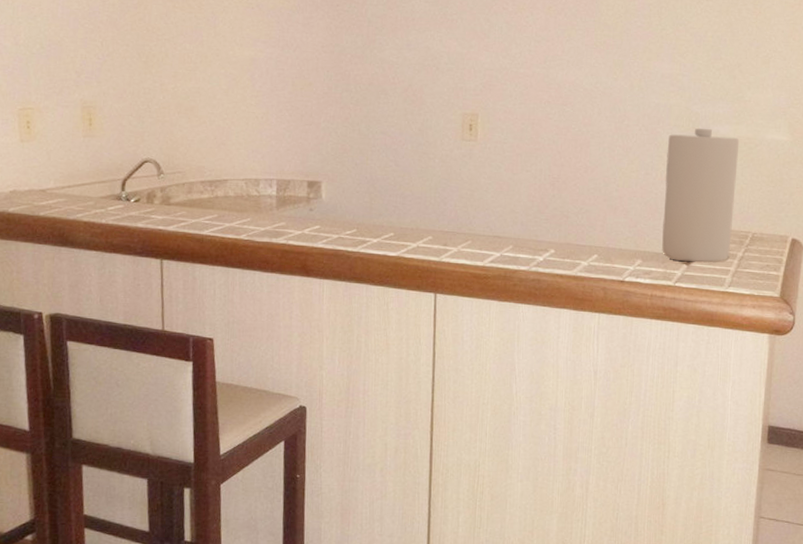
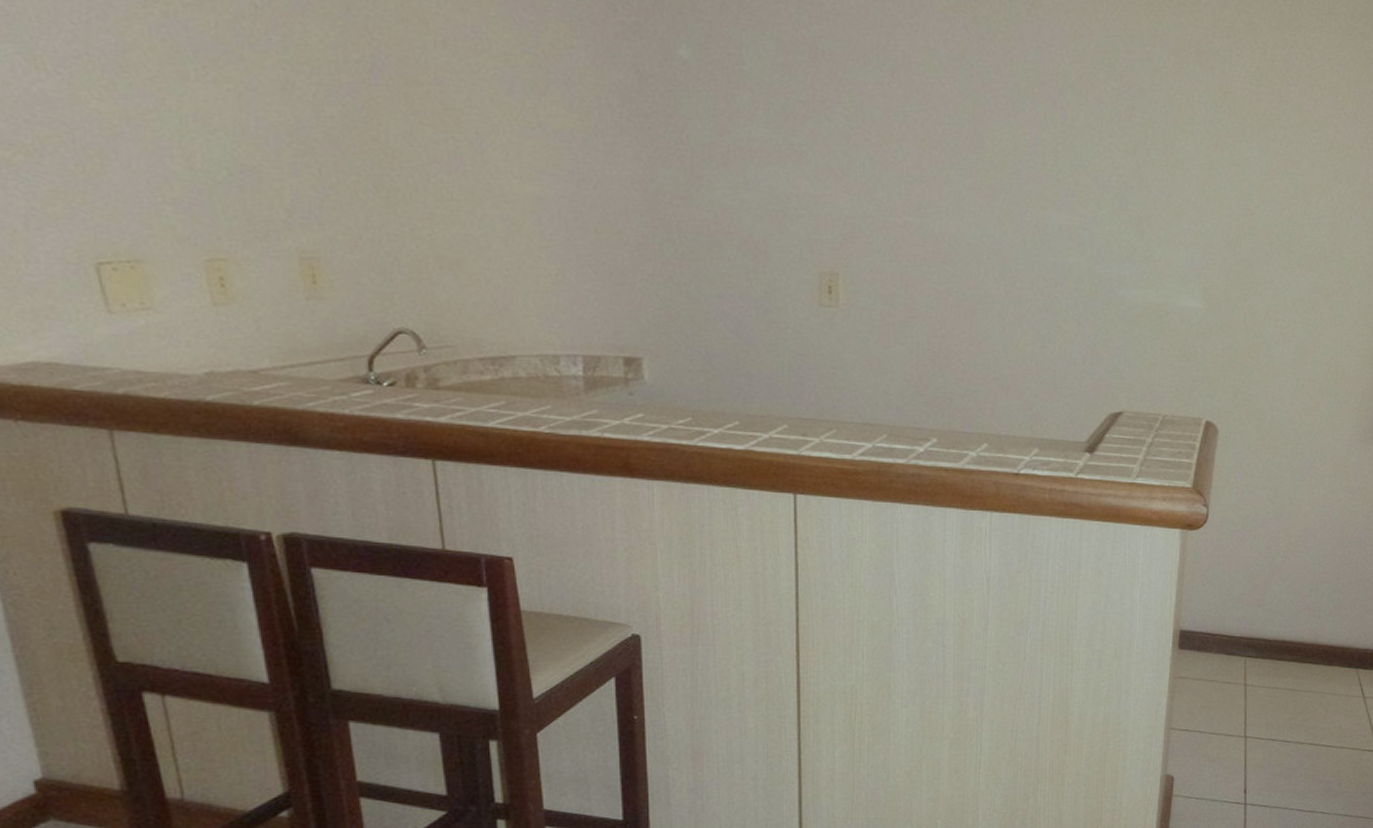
paper towel holder: present [662,128,740,263] -> none [1062,293,1149,451]

